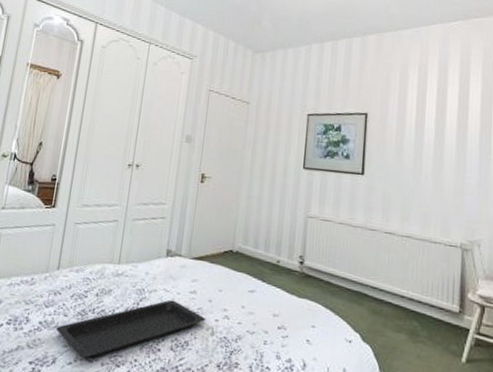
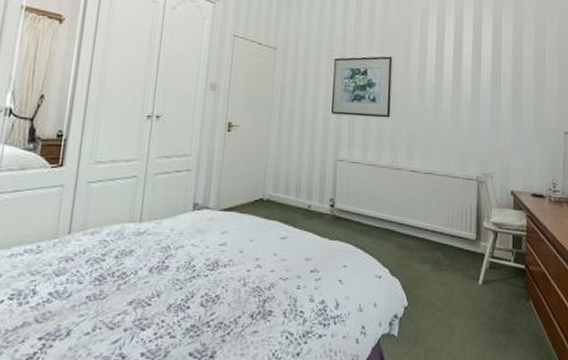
serving tray: present [55,299,206,358] -> none [68,254,238,324]

